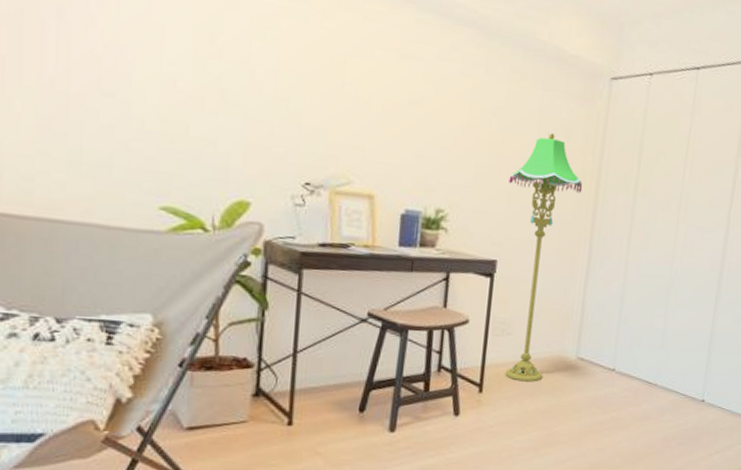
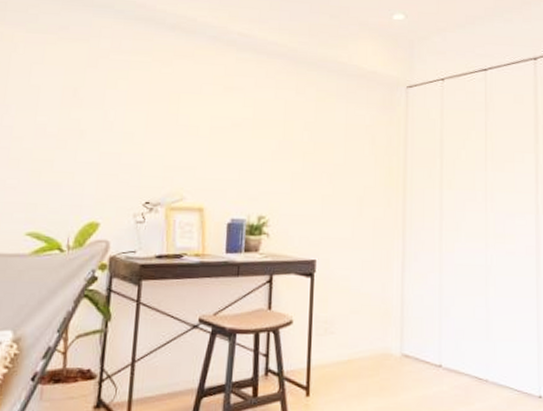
floor lamp: present [505,133,583,382] -> none [322,139,391,383]

